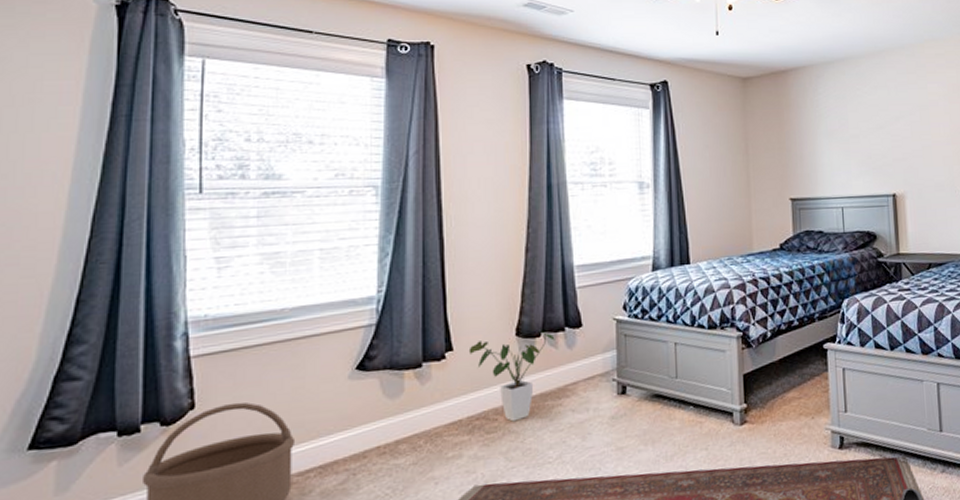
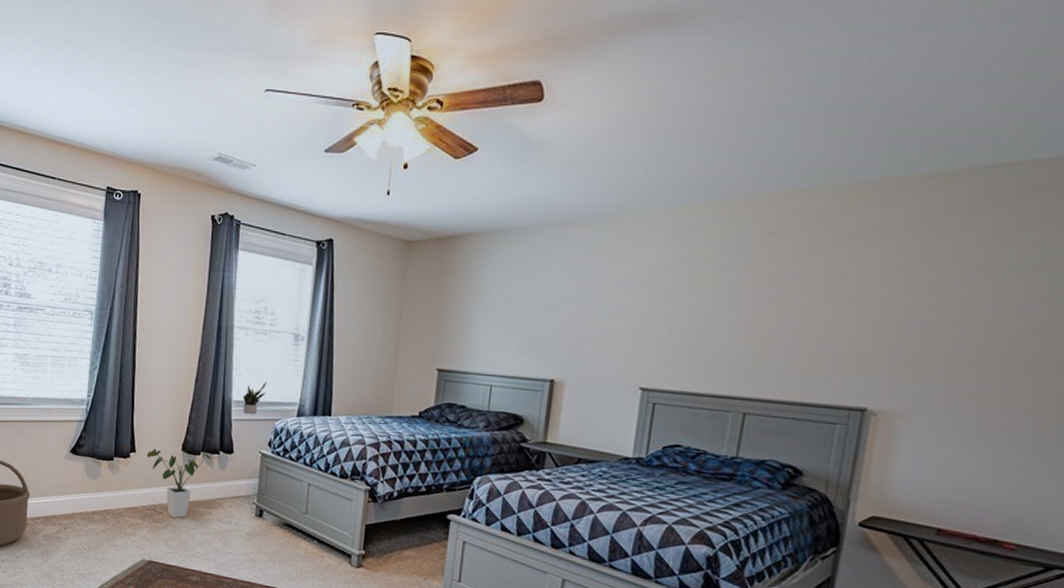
potted plant: none [586,238,613,279] -> present [242,381,266,415]

